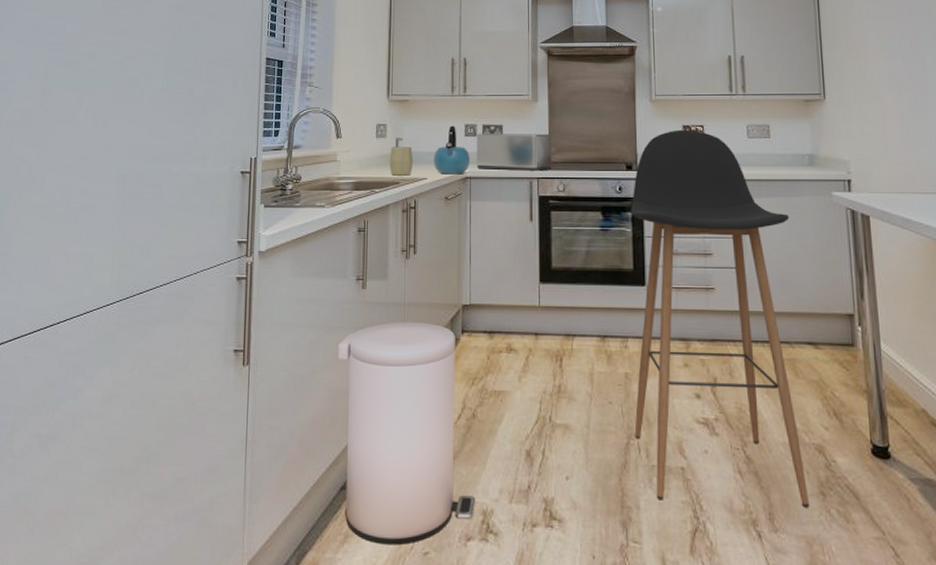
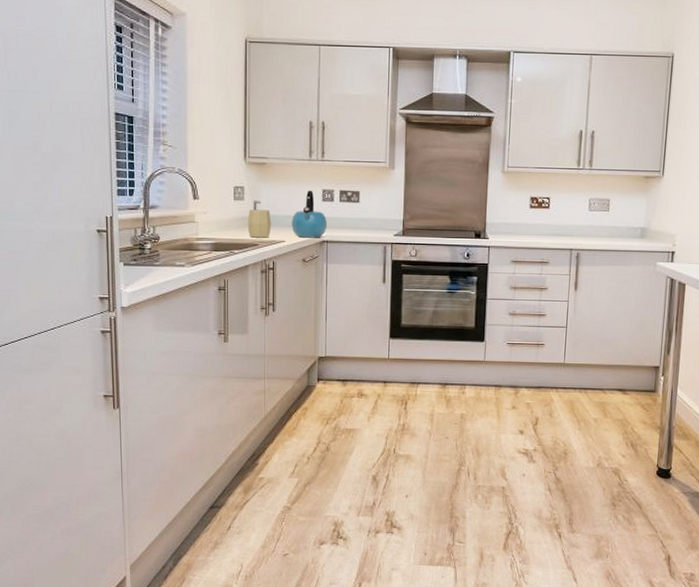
pedal bin: present [337,322,476,546] -> none [203,371,329,550]
toaster: present [476,134,551,171] -> none [333,199,406,237]
bar stool: present [631,129,810,508] -> none [465,201,617,515]

